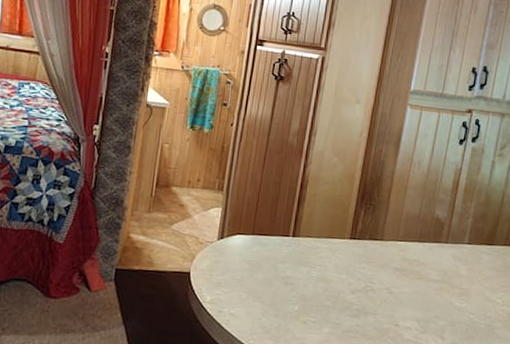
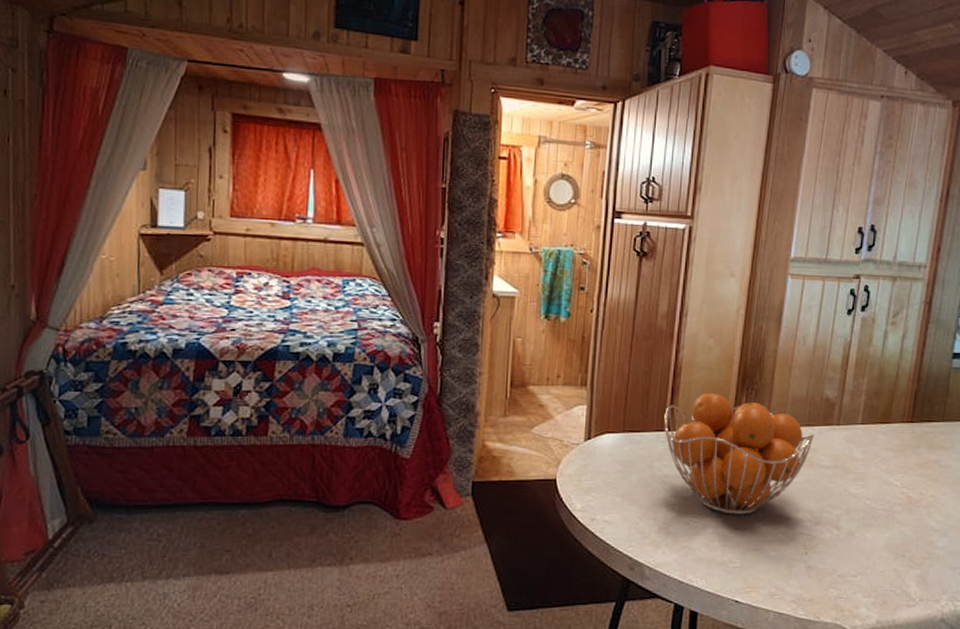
fruit basket: none [289,204,424,319] -> present [664,392,814,515]

